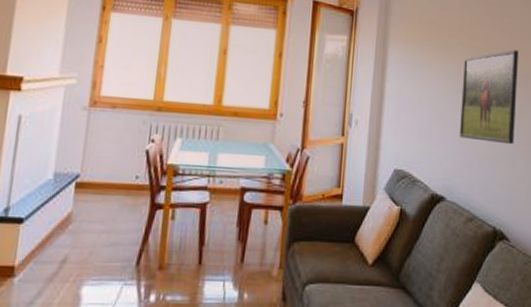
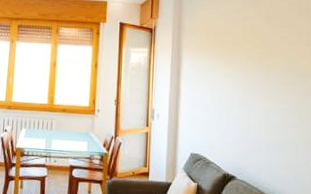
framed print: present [460,49,518,145] -> none [247,53,298,134]

